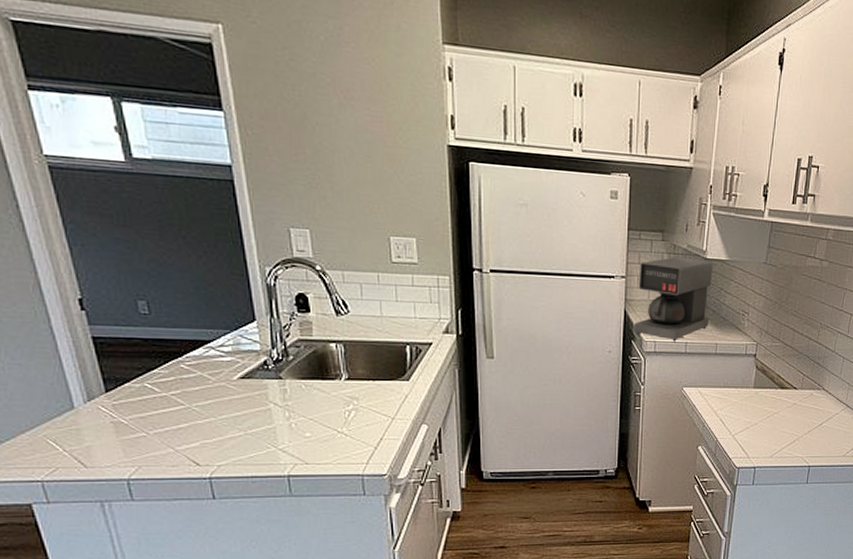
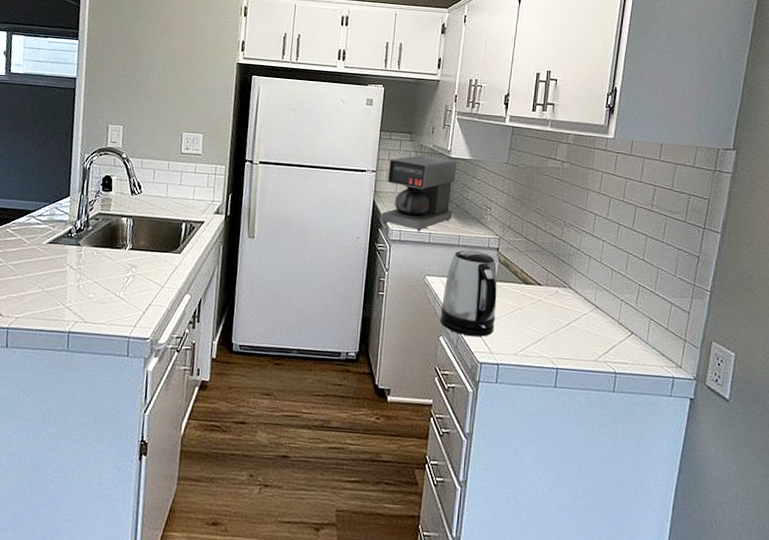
kettle: none [698,358,755,444] -> present [440,250,497,337]

